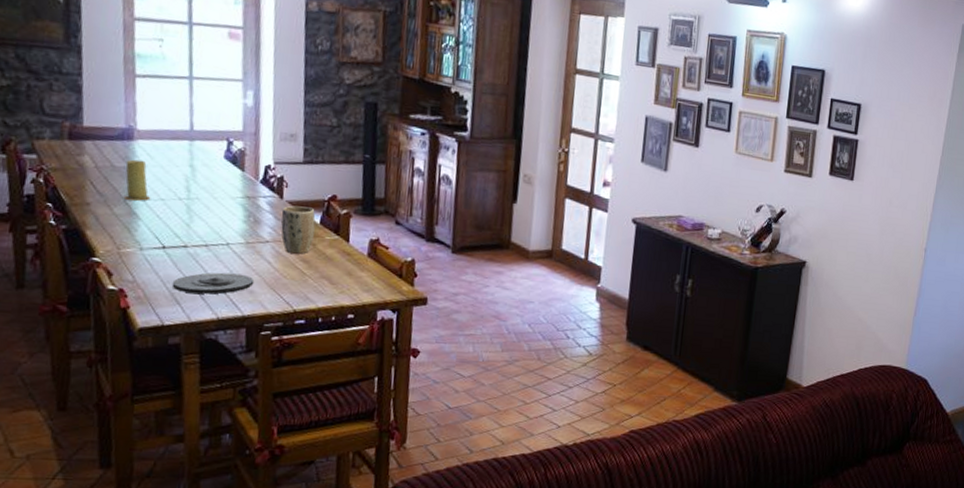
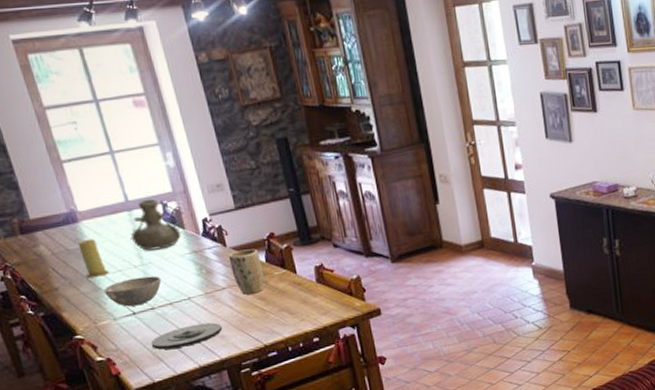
bowl: none [139,210,204,241] -> present [104,275,162,307]
vase: none [184,133,241,187] -> present [130,199,182,251]

